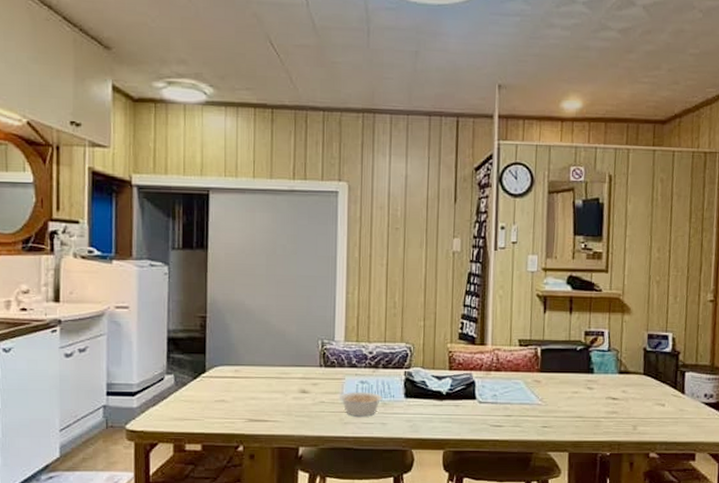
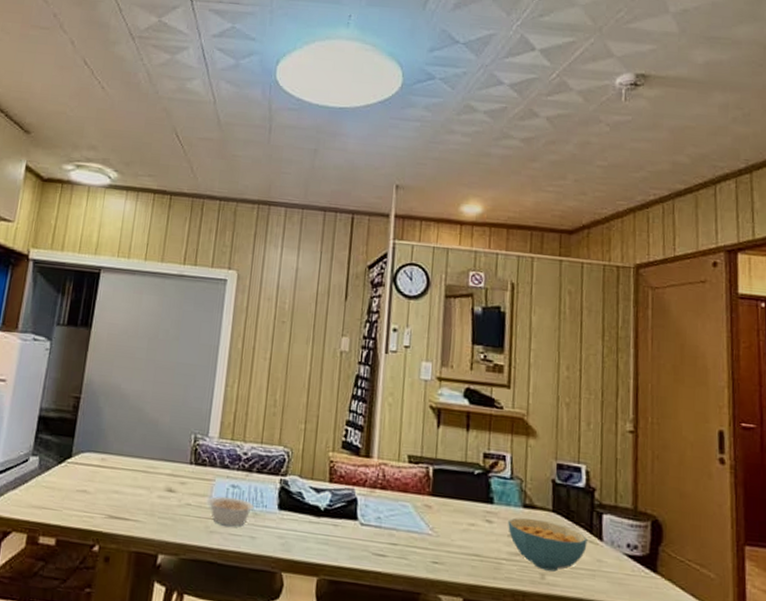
cereal bowl: none [606,382,672,423] -> present [508,517,588,572]

